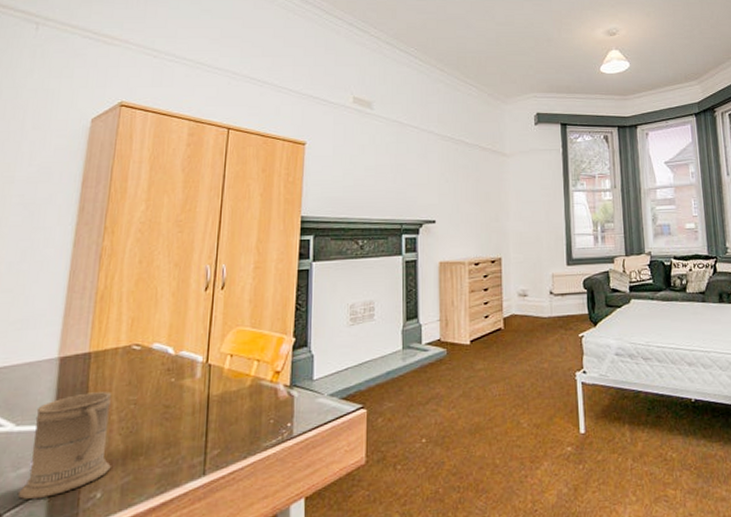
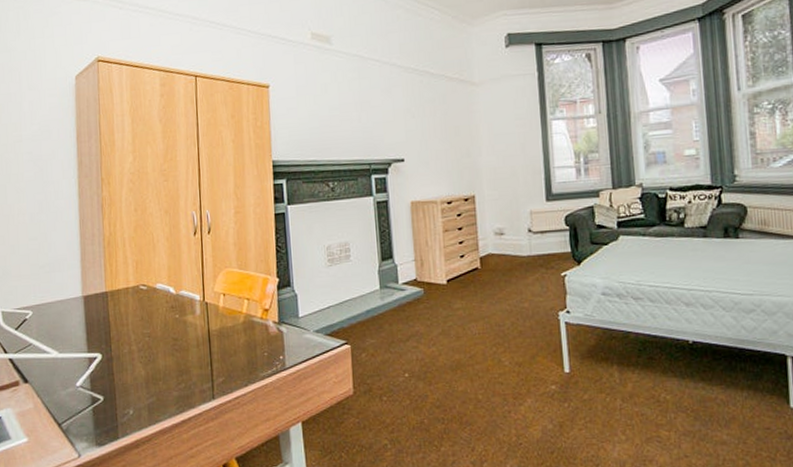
mug: present [17,391,111,501] -> none [69,326,137,414]

